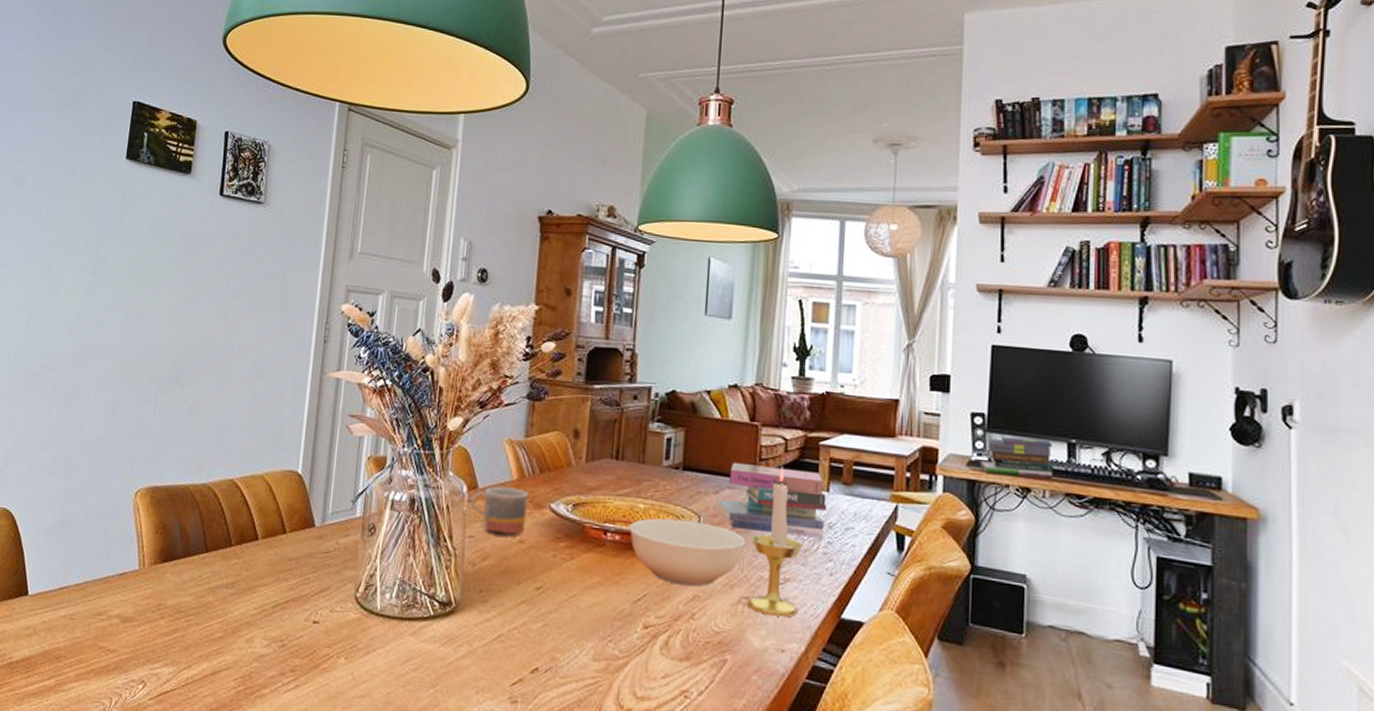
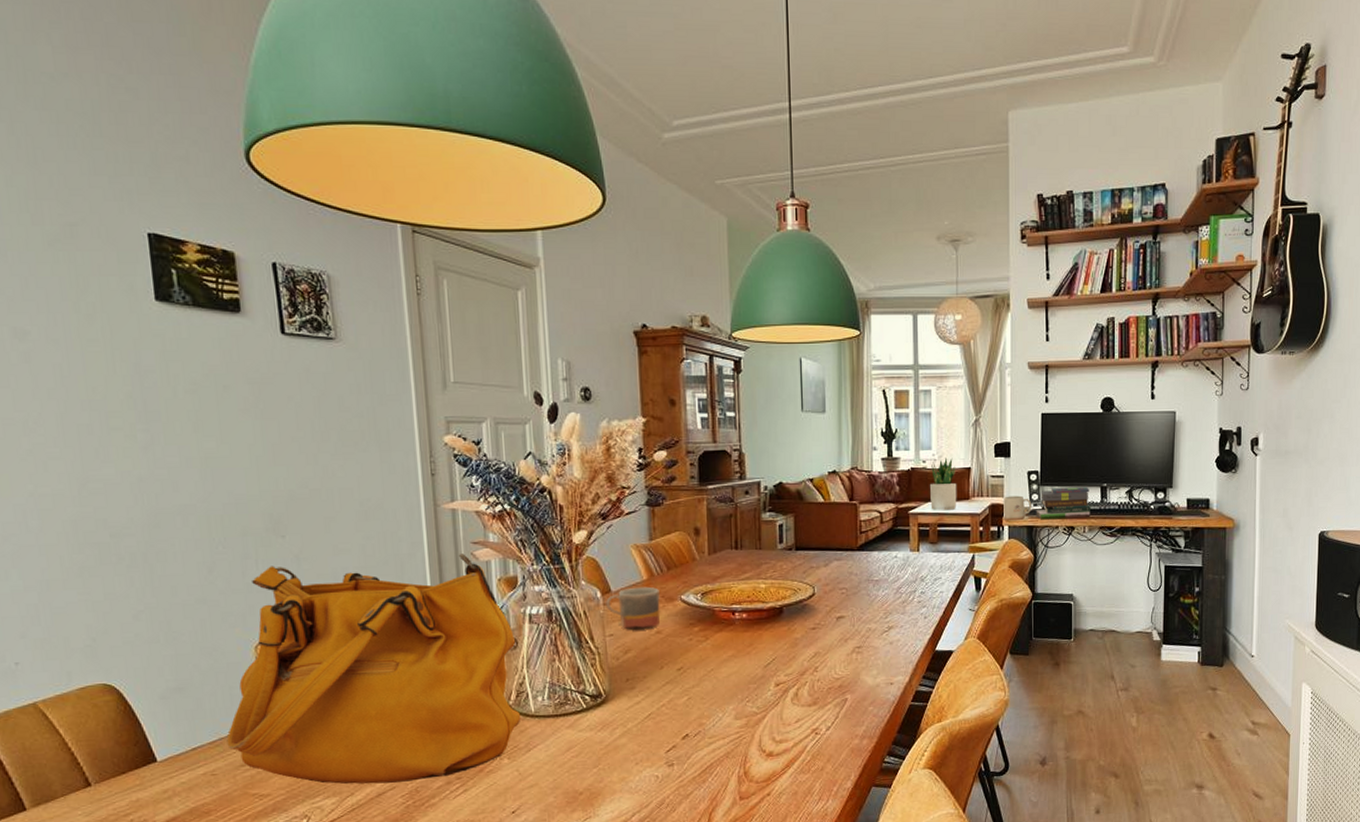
handbag: none [90,413,374,666] -> present [226,554,521,784]
bowl: present [629,518,746,587] -> none [753,591,854,646]
books: present [715,463,827,539] -> none [826,536,919,593]
candlestick: present [747,466,803,618] -> none [858,535,902,658]
planter: none [846,384,882,448] -> present [930,457,957,511]
mug: none [938,439,975,472] -> present [1003,495,1032,521]

